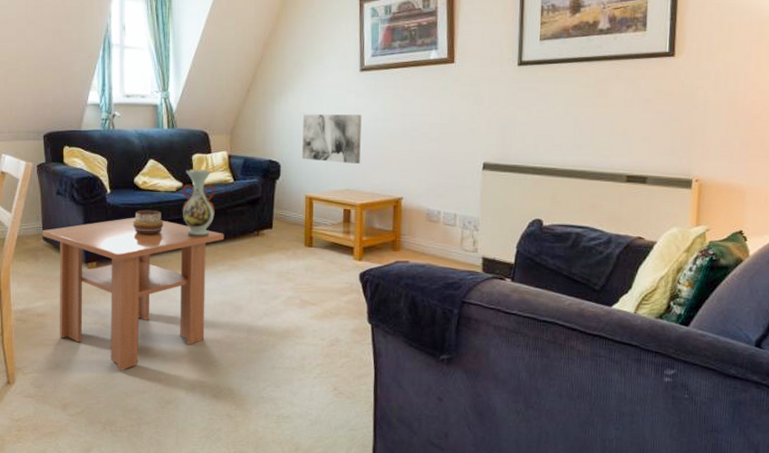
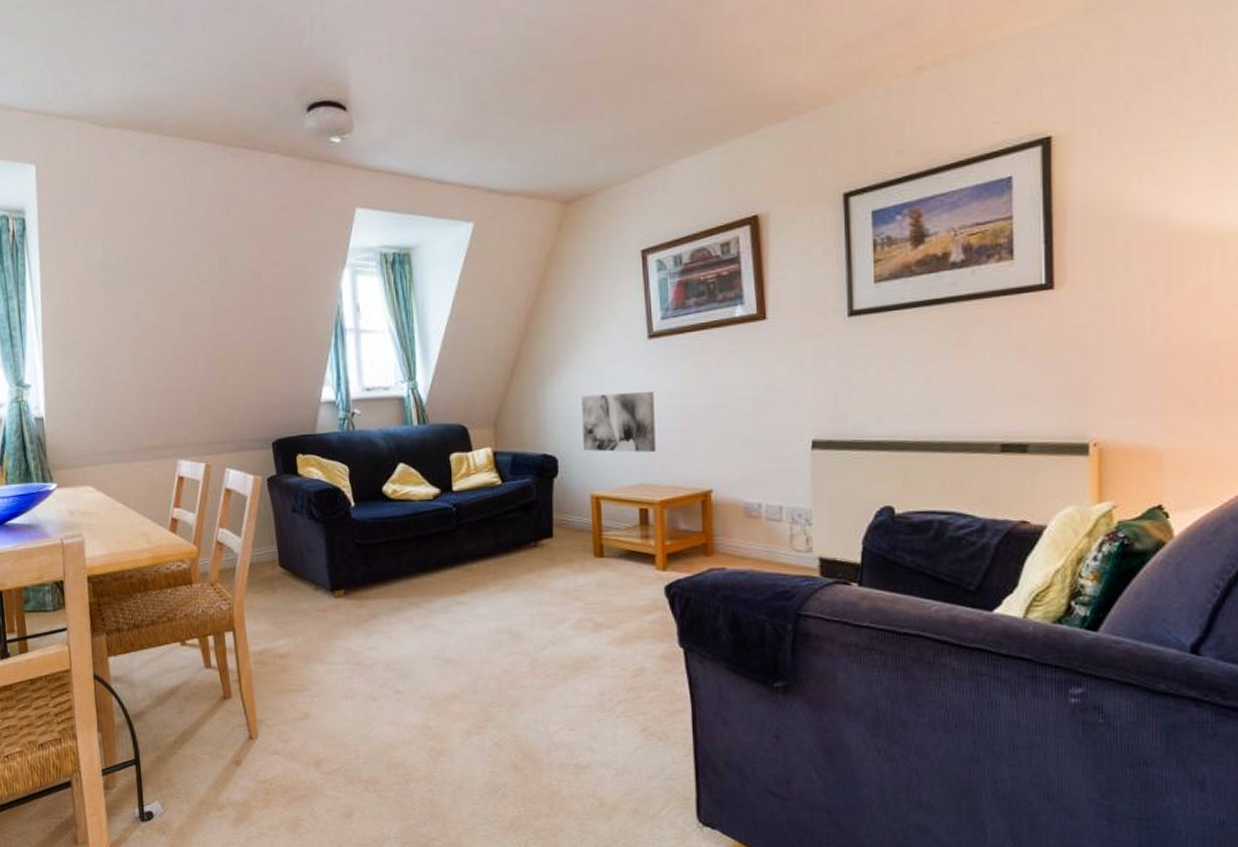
coffee table: present [41,217,225,371] -> none [277,533,495,719]
decorative bowl: present [132,210,164,235] -> none [384,523,421,554]
vase: present [182,169,215,237] -> none [440,470,482,553]

